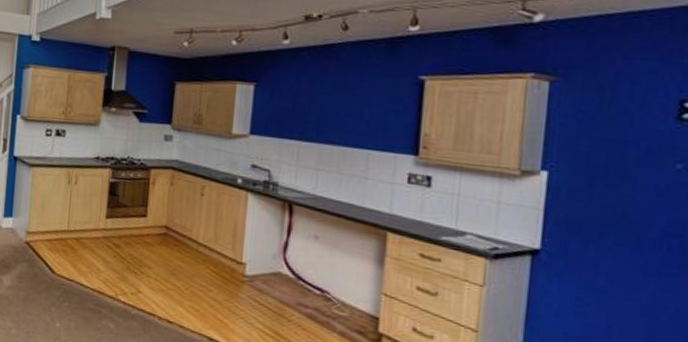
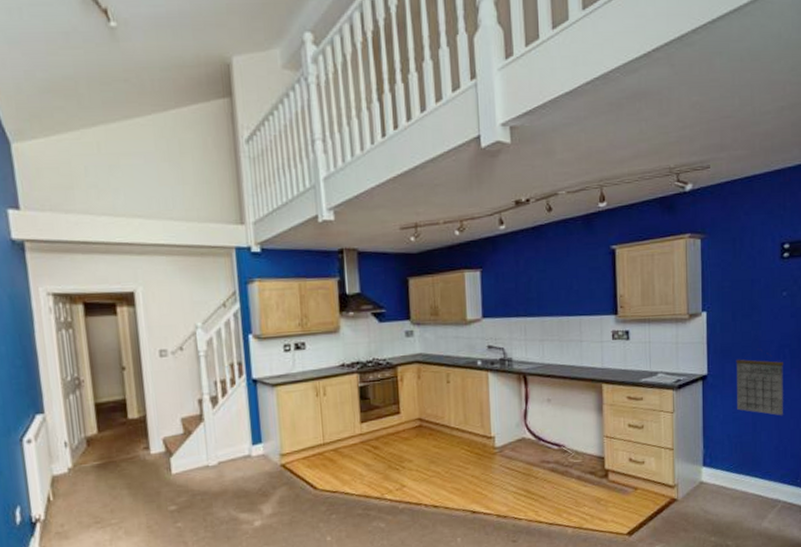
calendar: none [583,238,669,328] -> present [736,353,784,416]

